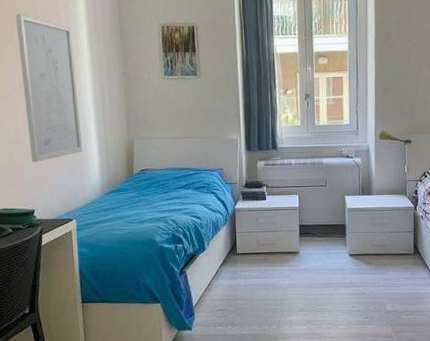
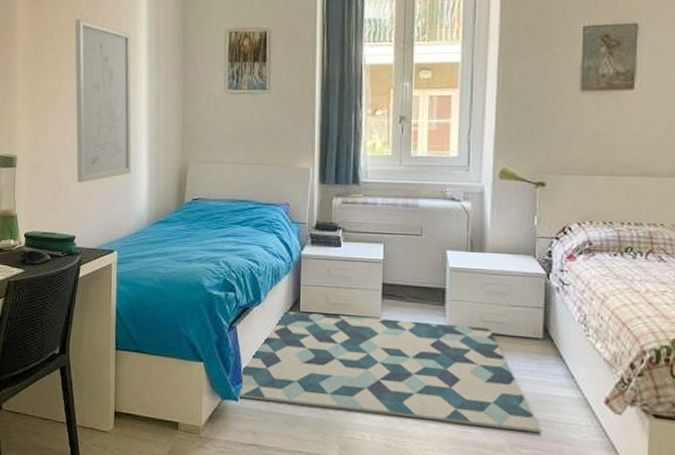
rug: none [191,250,415,328] -> present [237,311,541,433]

